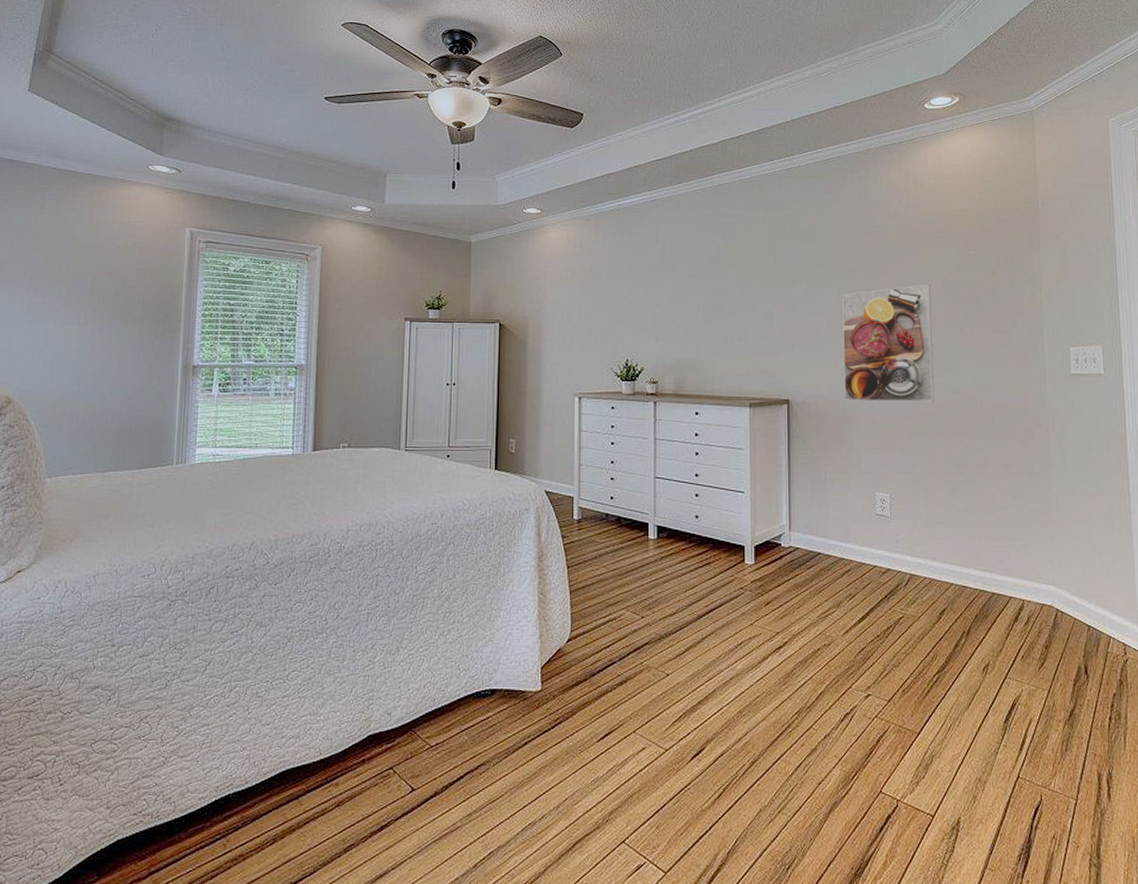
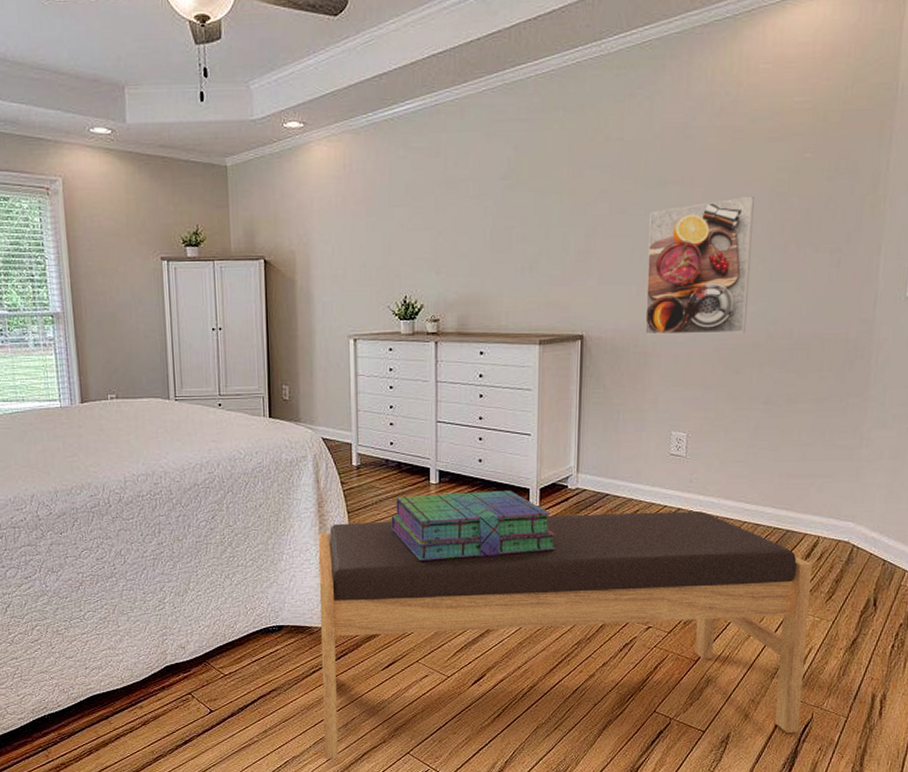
bench: none [532,572,1030,849] -> present [318,511,813,759]
stack of books: none [610,547,772,621] -> present [391,490,556,562]

